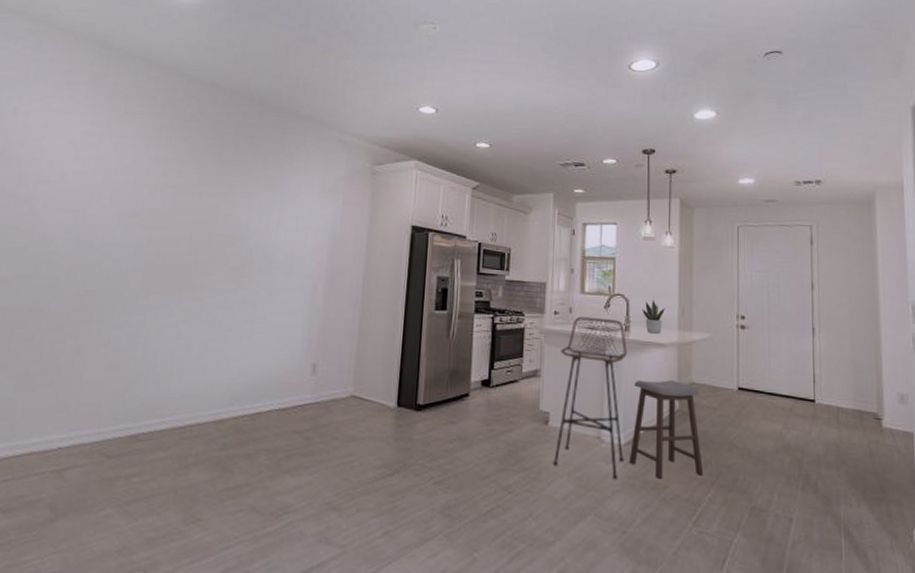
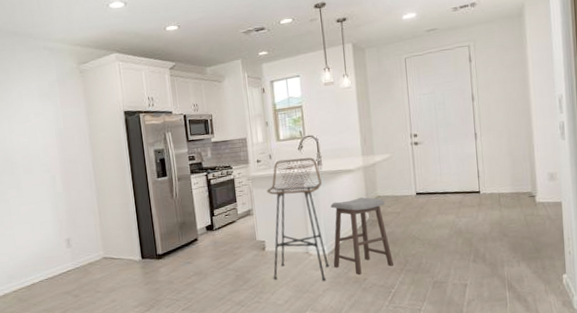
potted plant: present [642,299,665,334] -> none [330,135,350,163]

